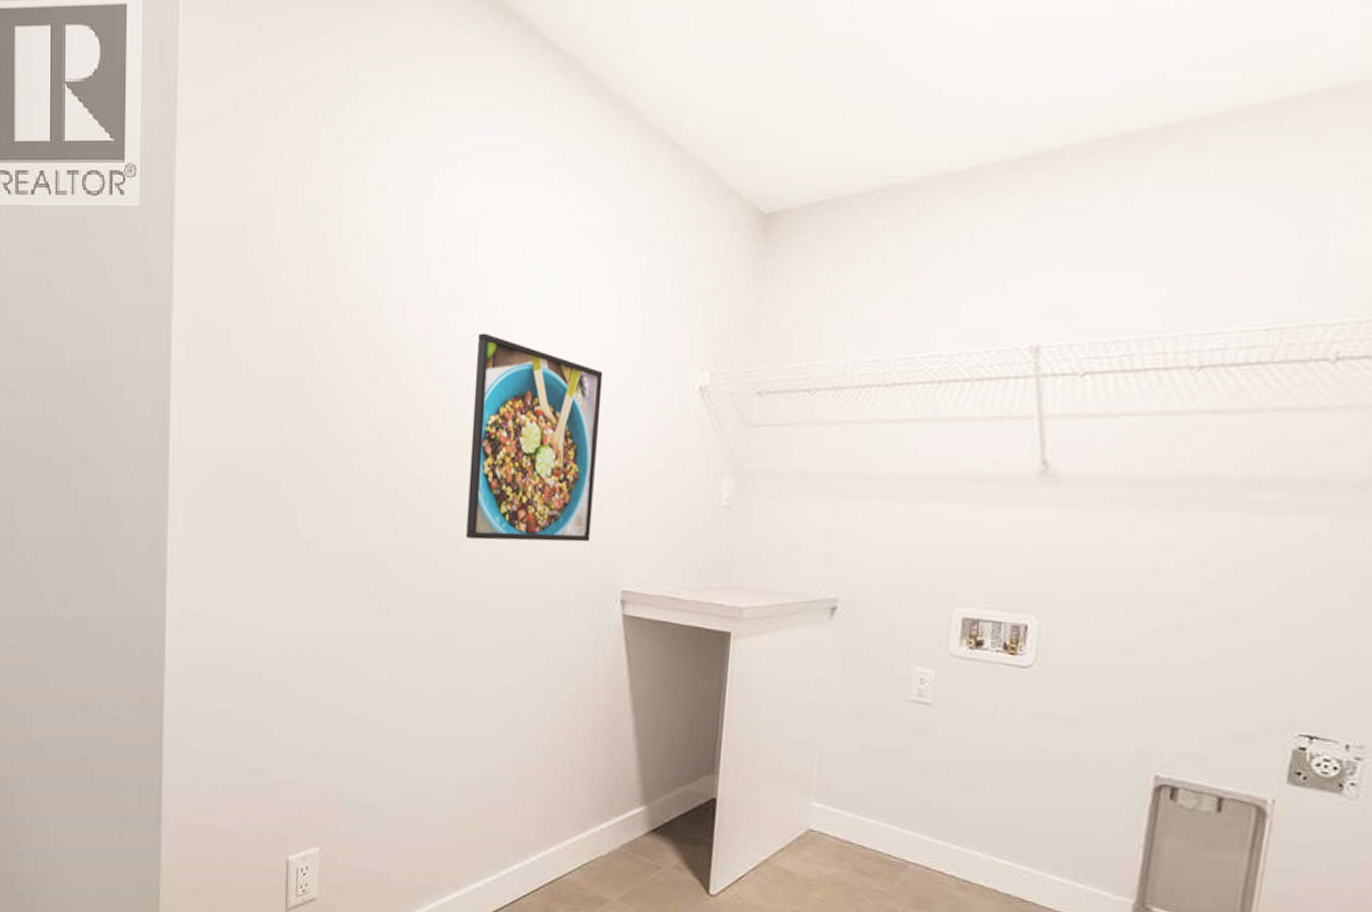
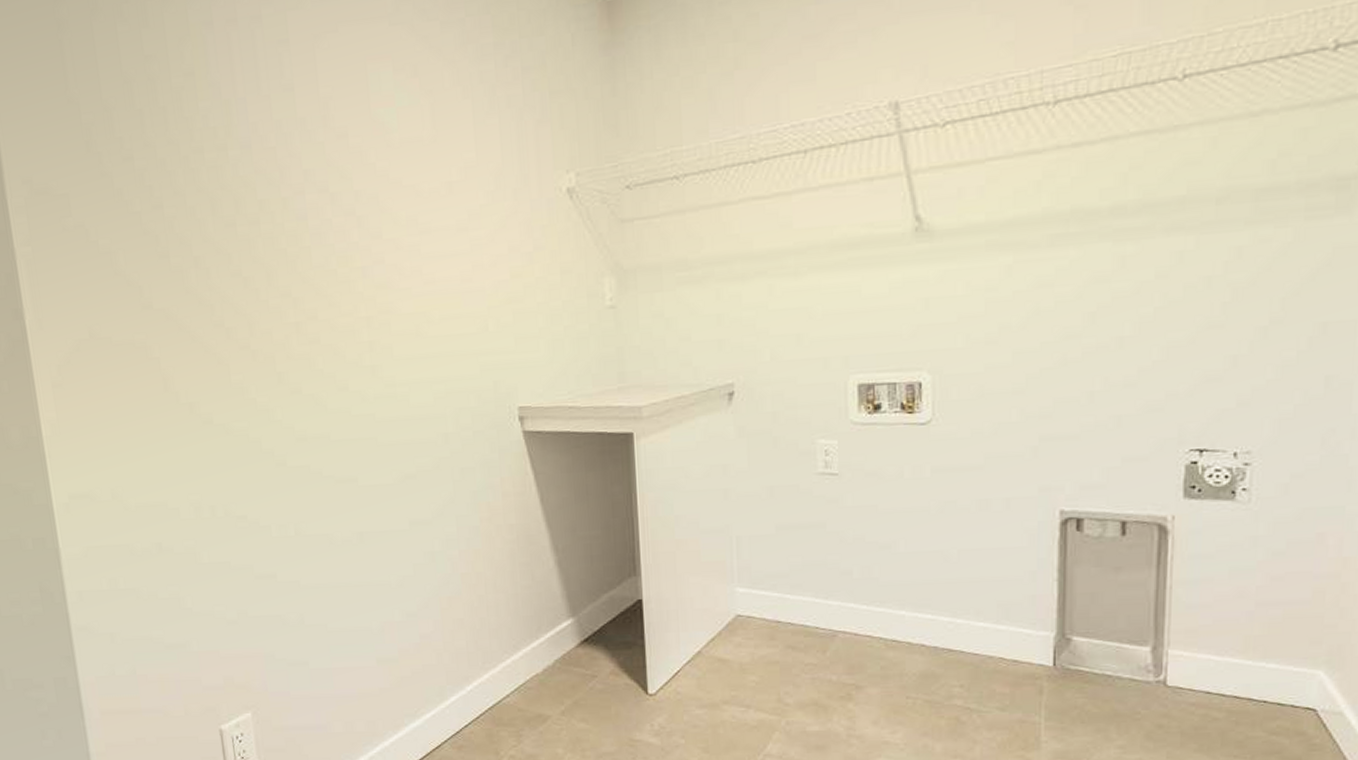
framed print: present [466,333,603,542] -> none [333,162,479,377]

